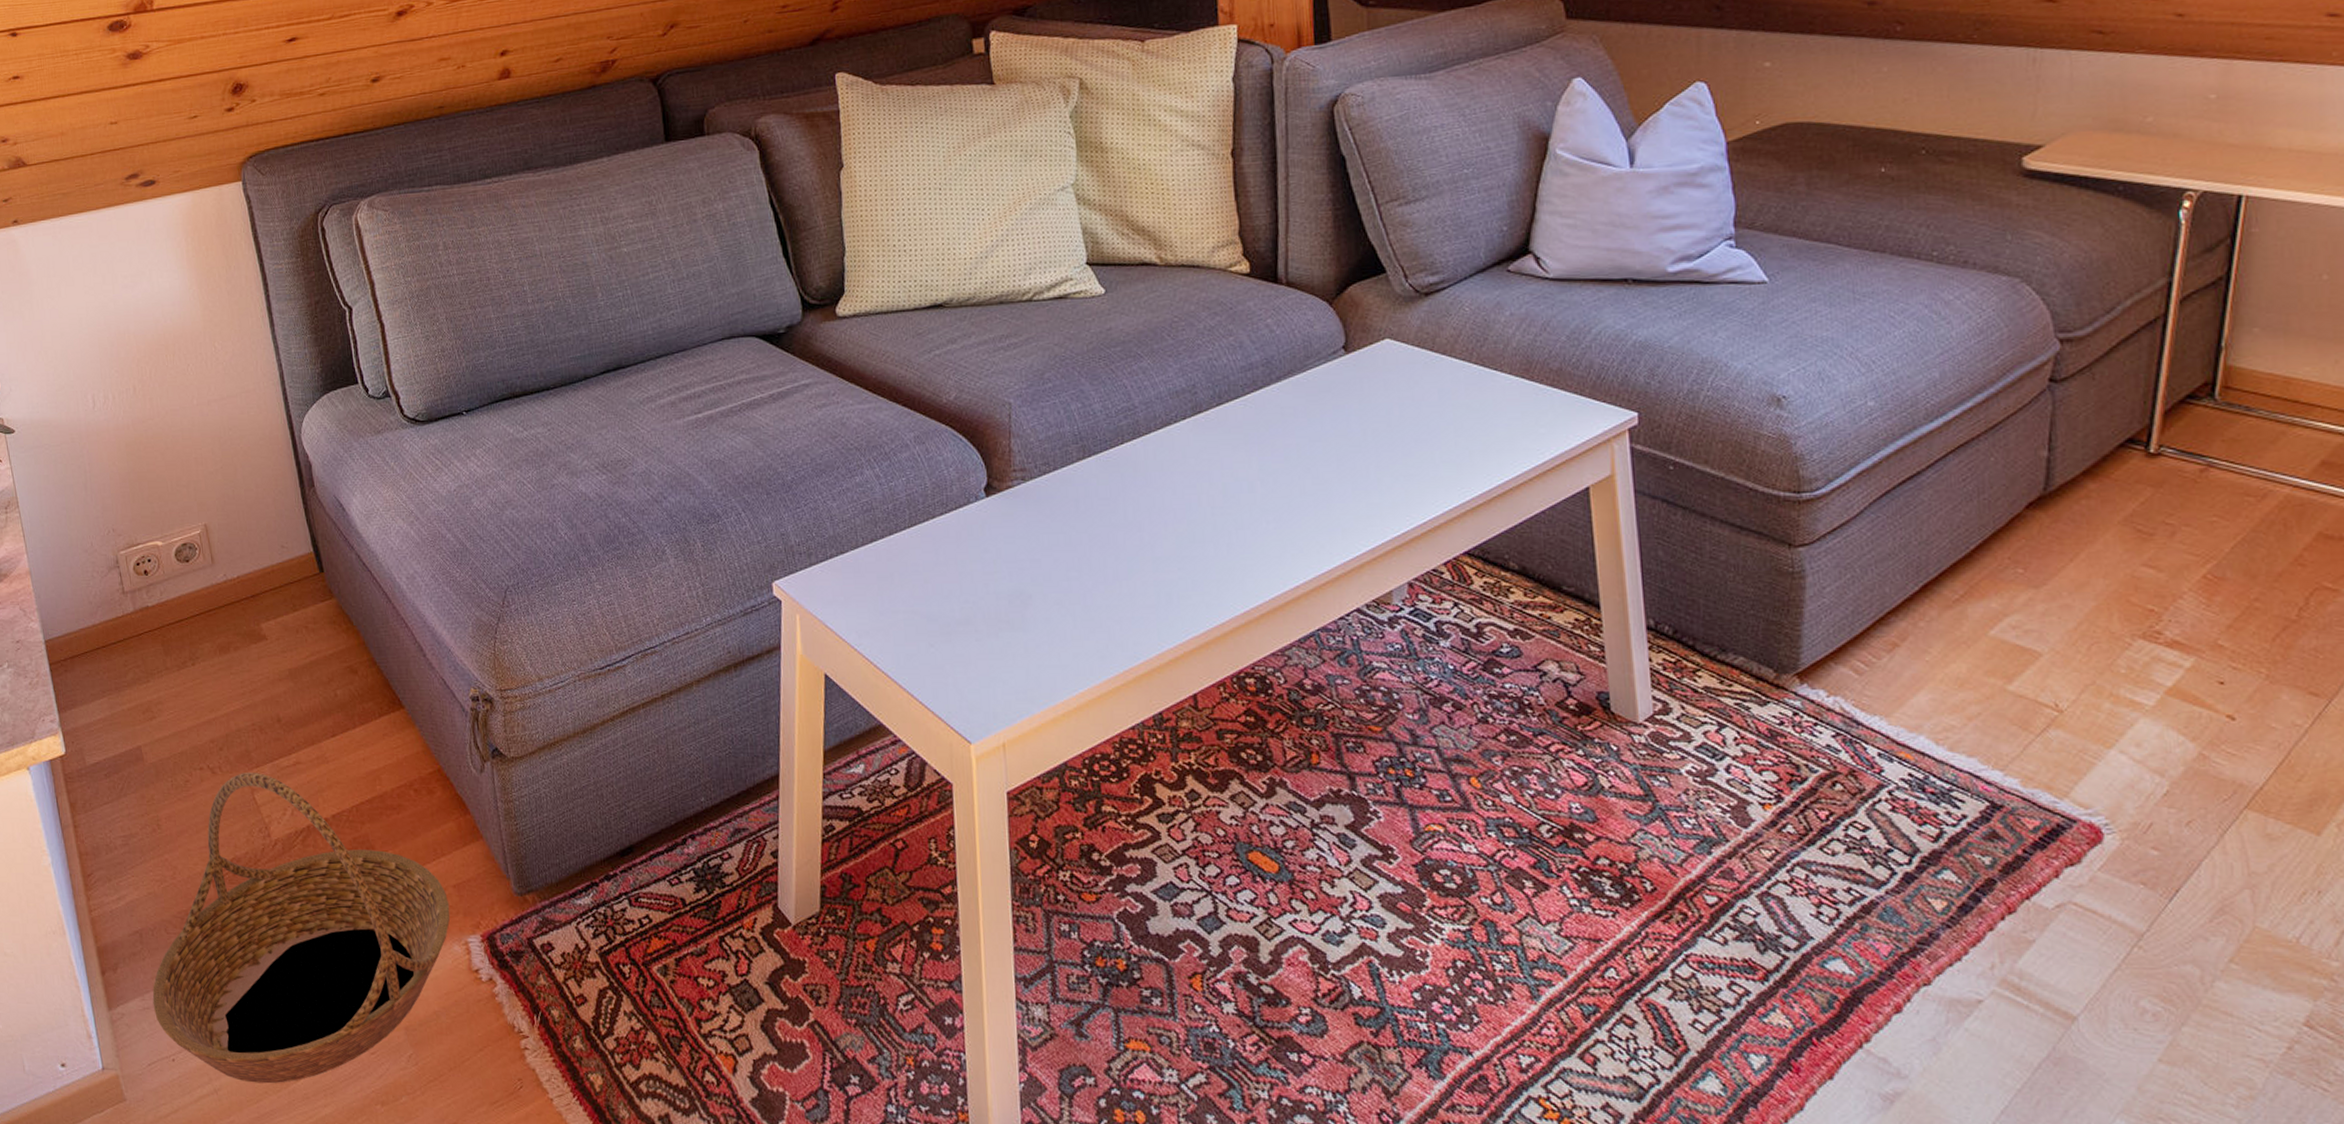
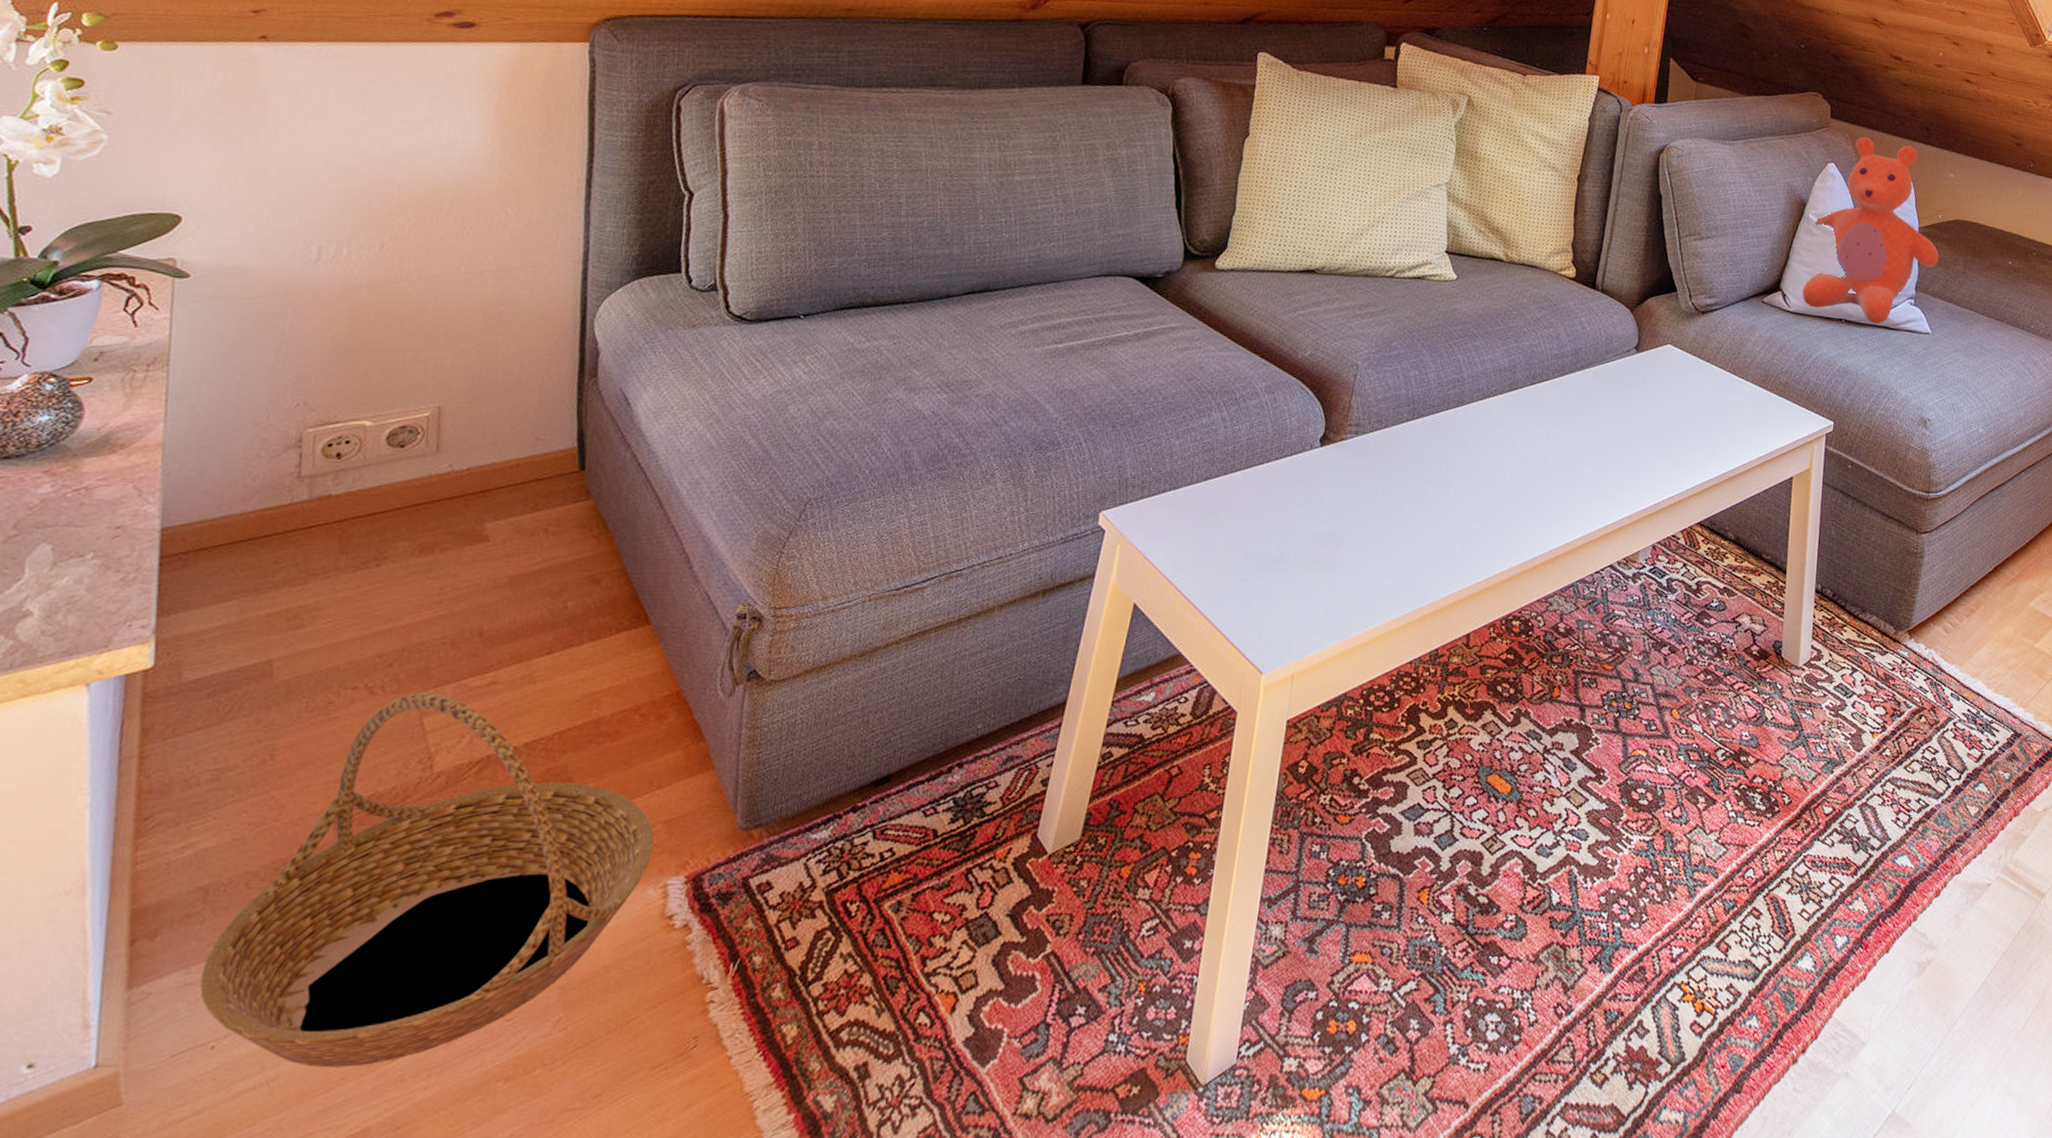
teddy bear: none [1563,34,1766,280] -> present [1802,136,1939,325]

